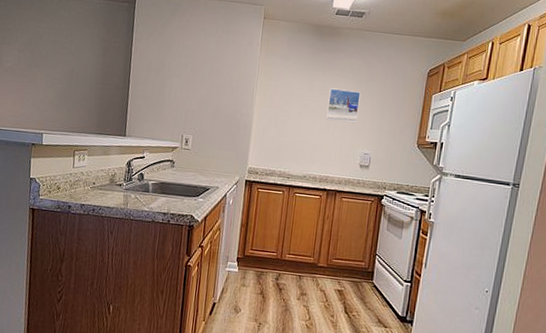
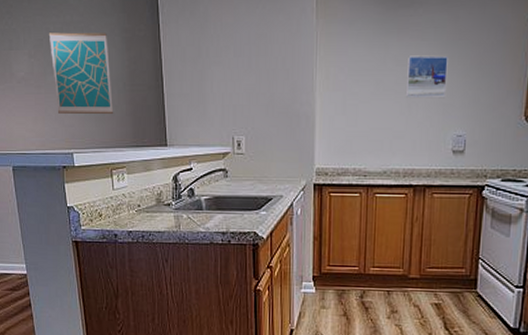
wall art: none [35,35,88,106] -> present [49,32,114,115]

